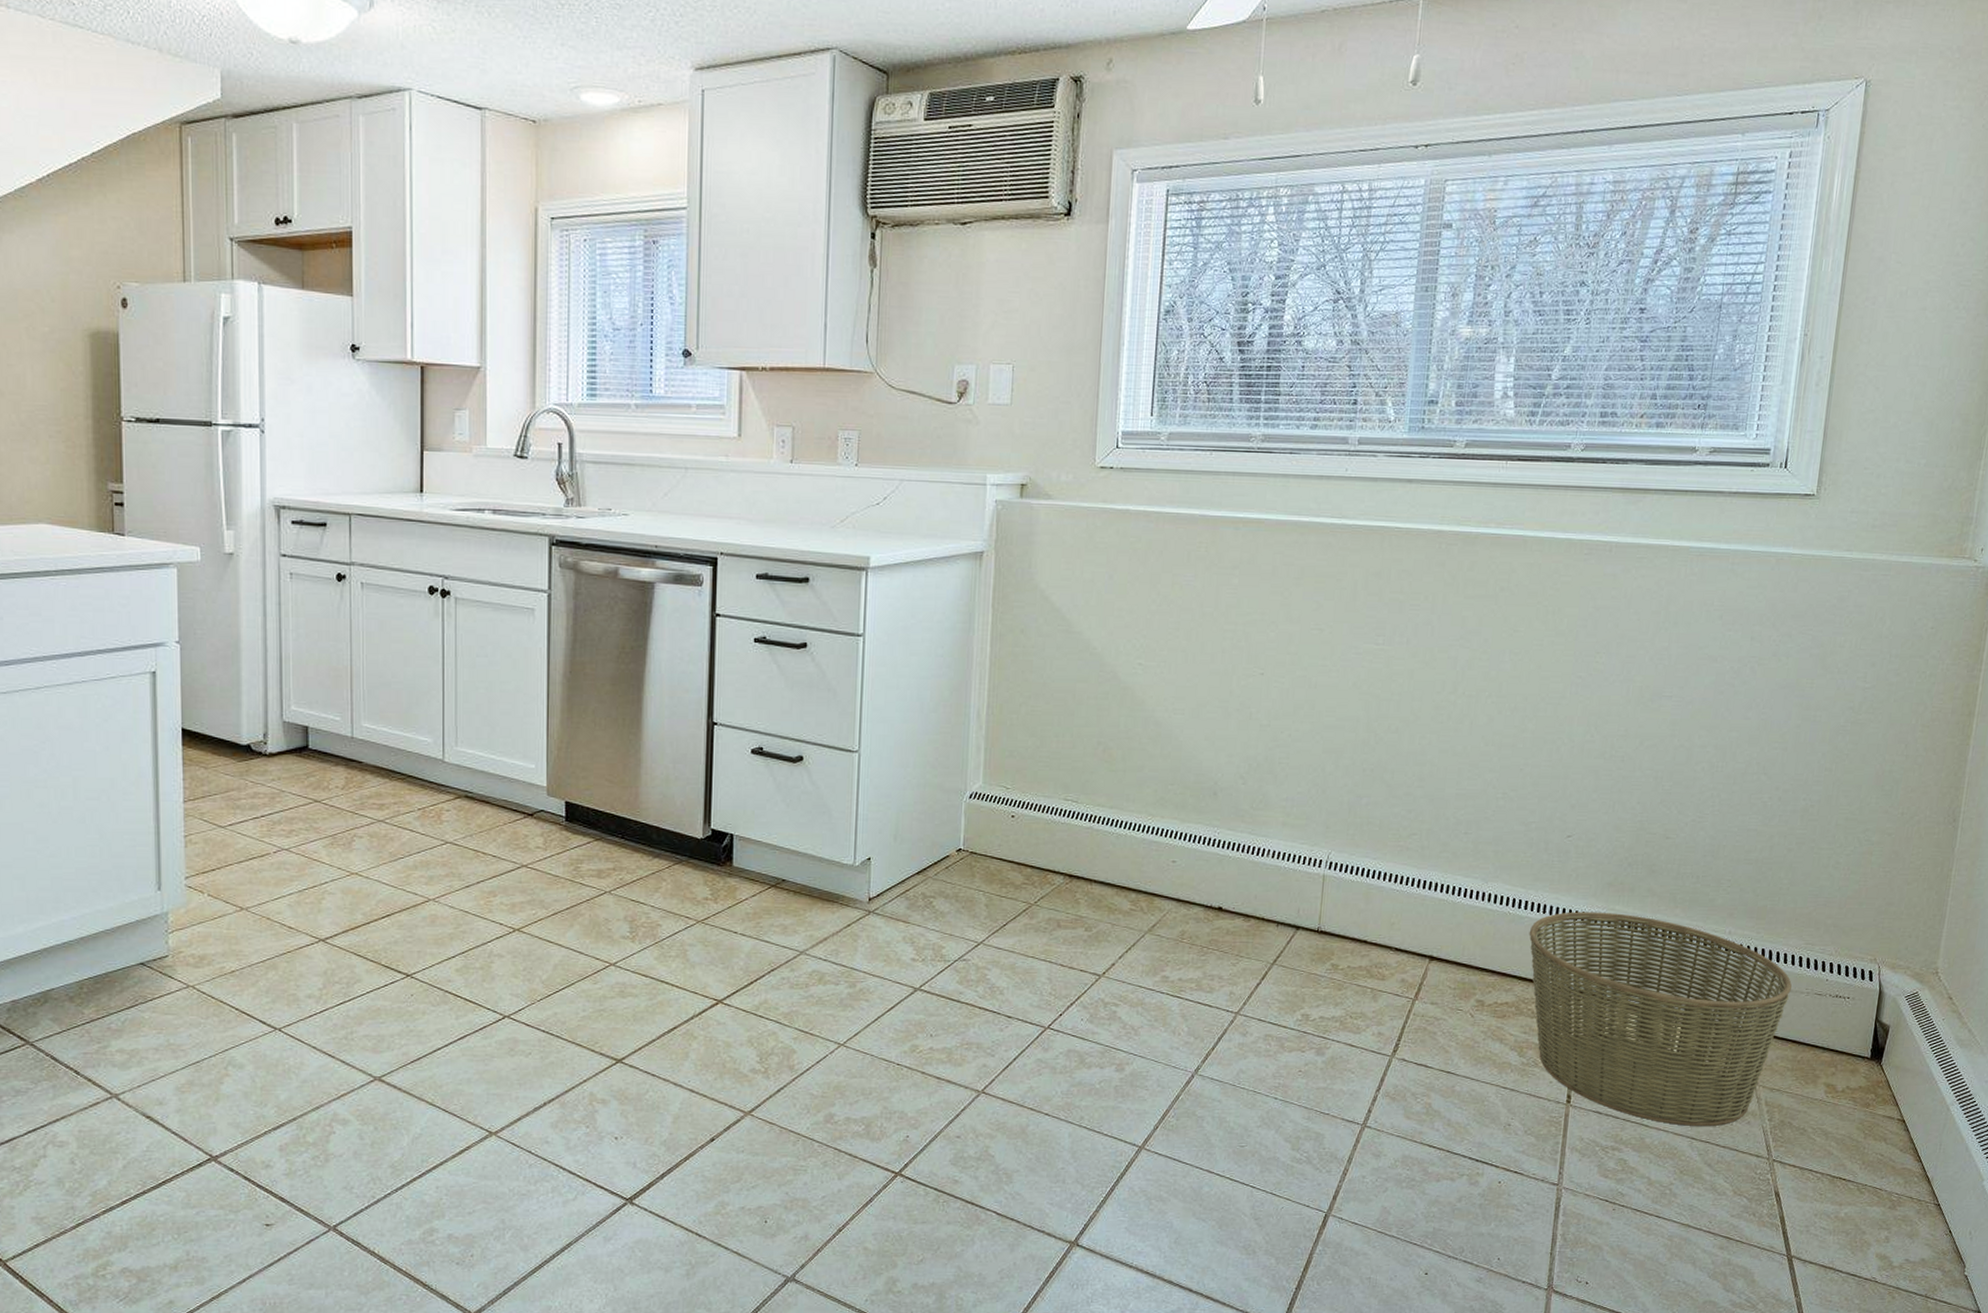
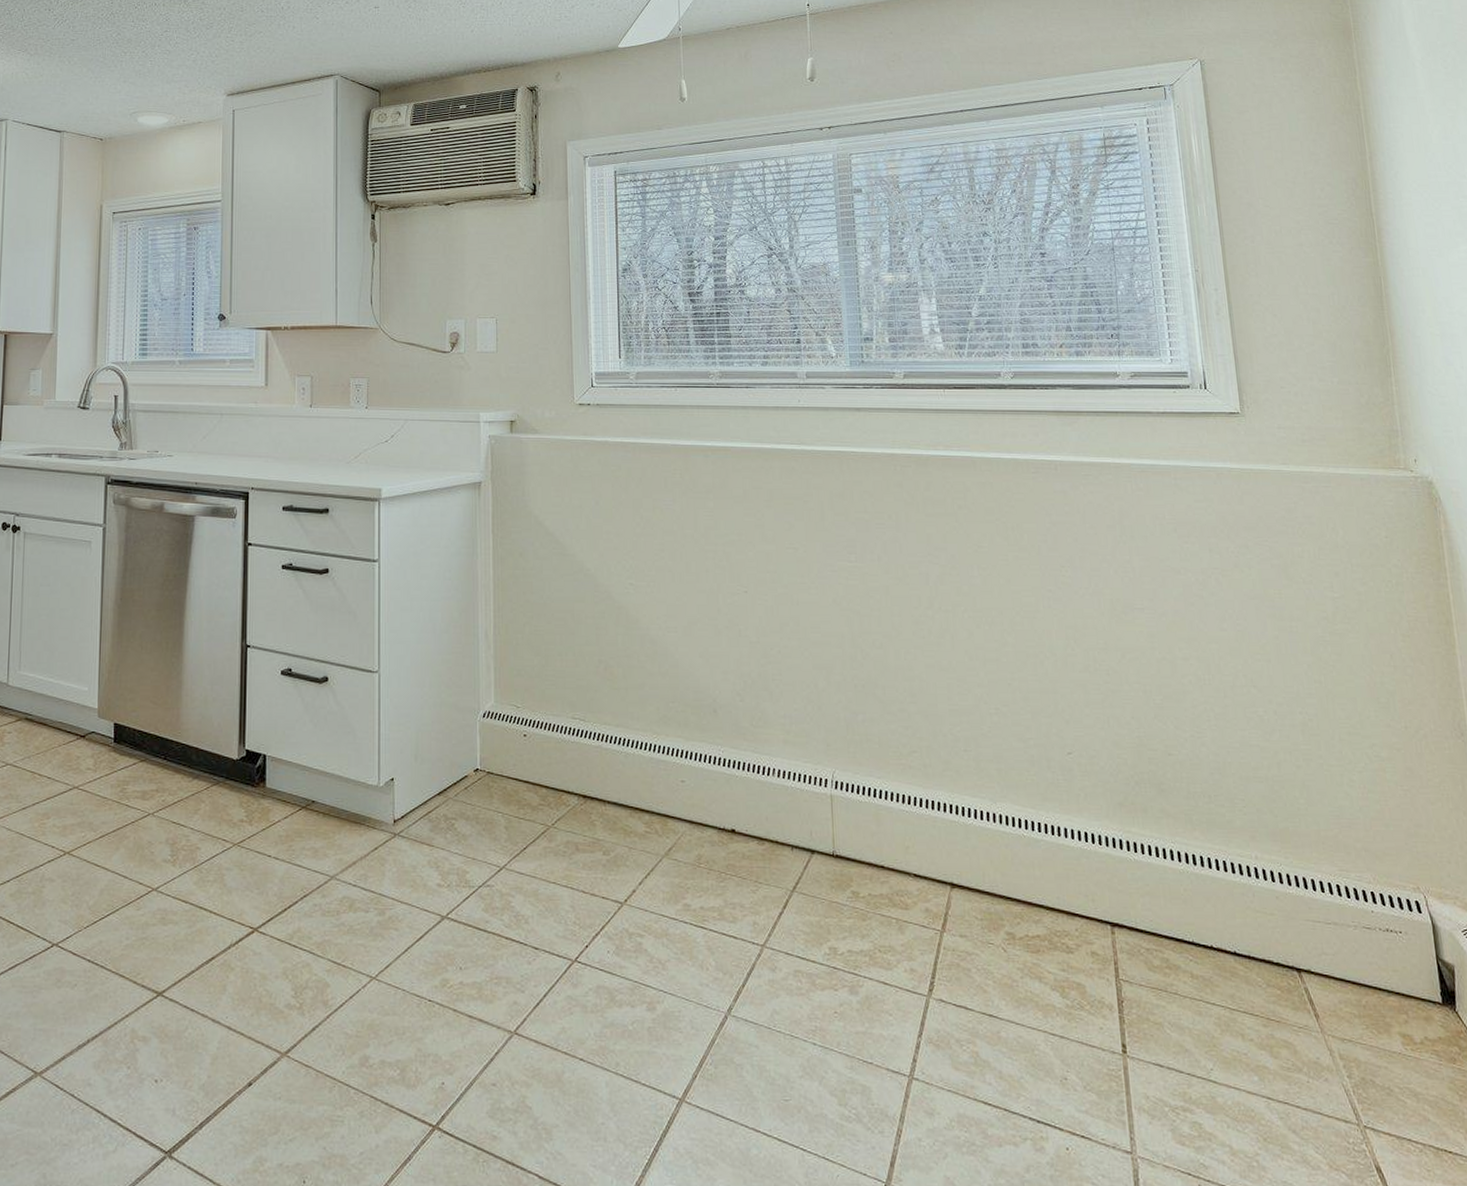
basket: present [1529,911,1792,1126] -> none [1047,834,1337,1083]

